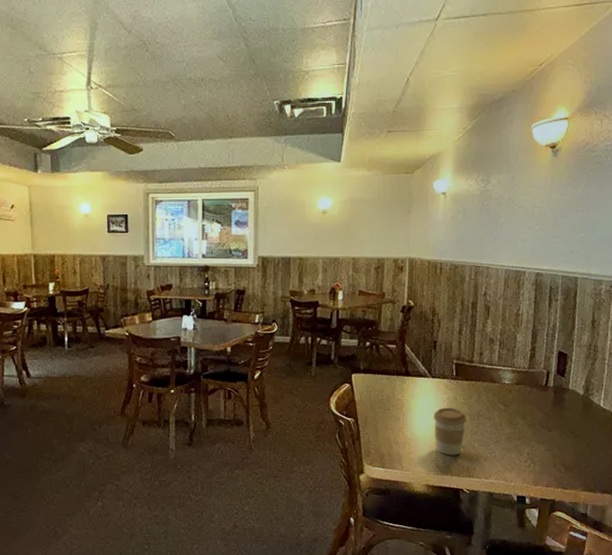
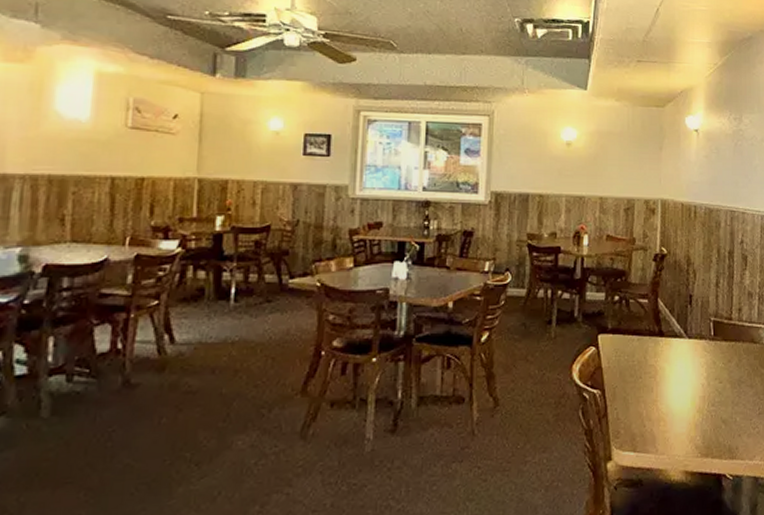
coffee cup: present [433,407,467,456] -> none [690,373,728,433]

